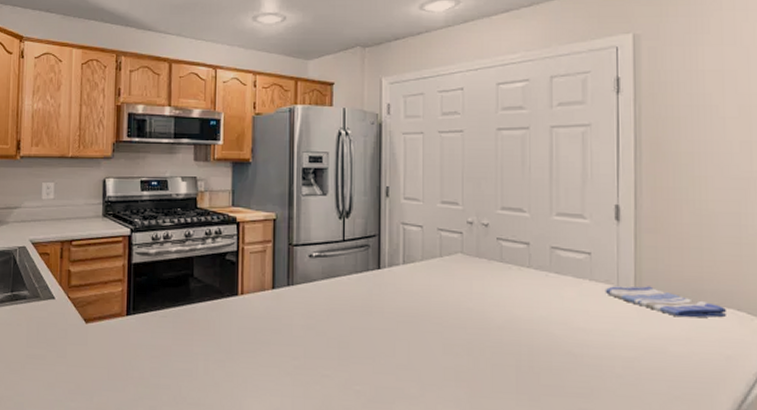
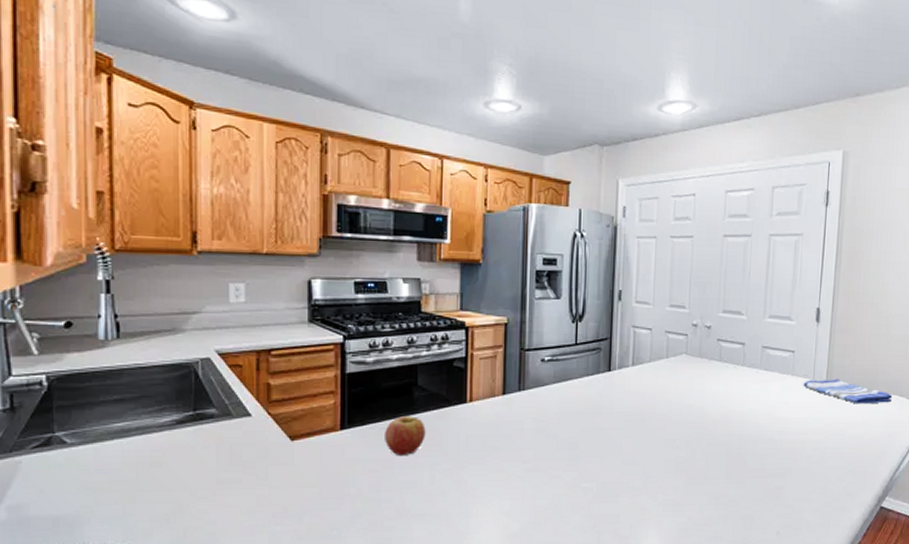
fruit: none [163,304,201,345] -> present [383,415,426,457]

